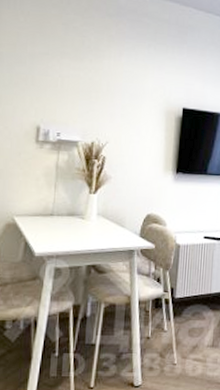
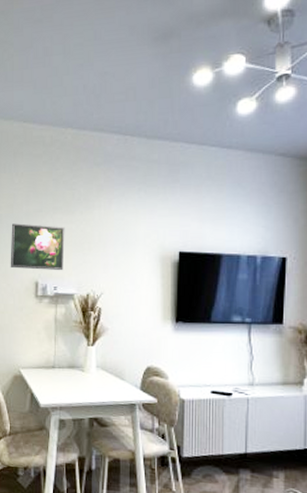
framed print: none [8,63,73,117] -> present [10,223,65,271]

